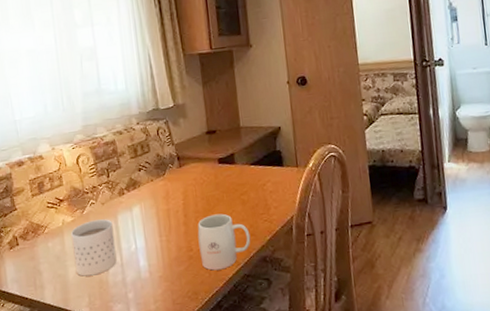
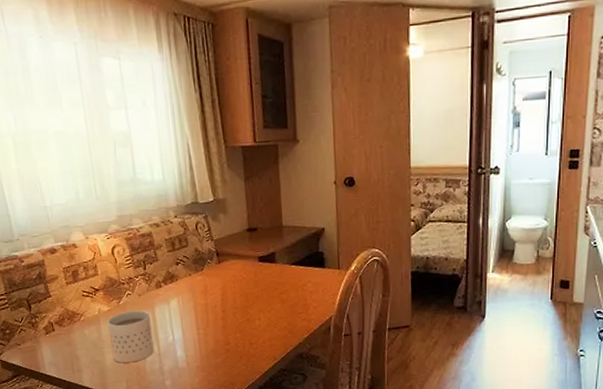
mug: present [197,213,251,271] -> none [235,310,289,364]

